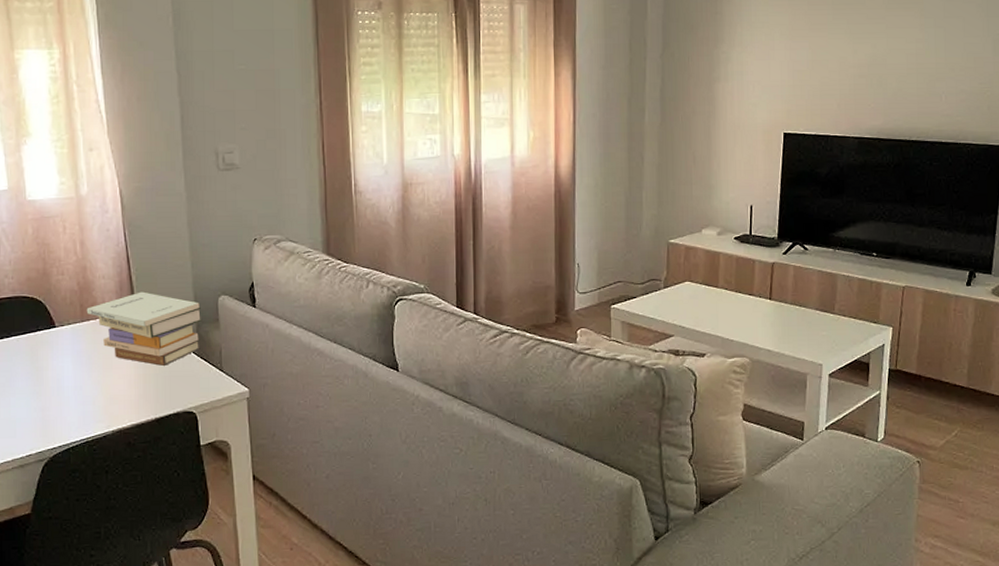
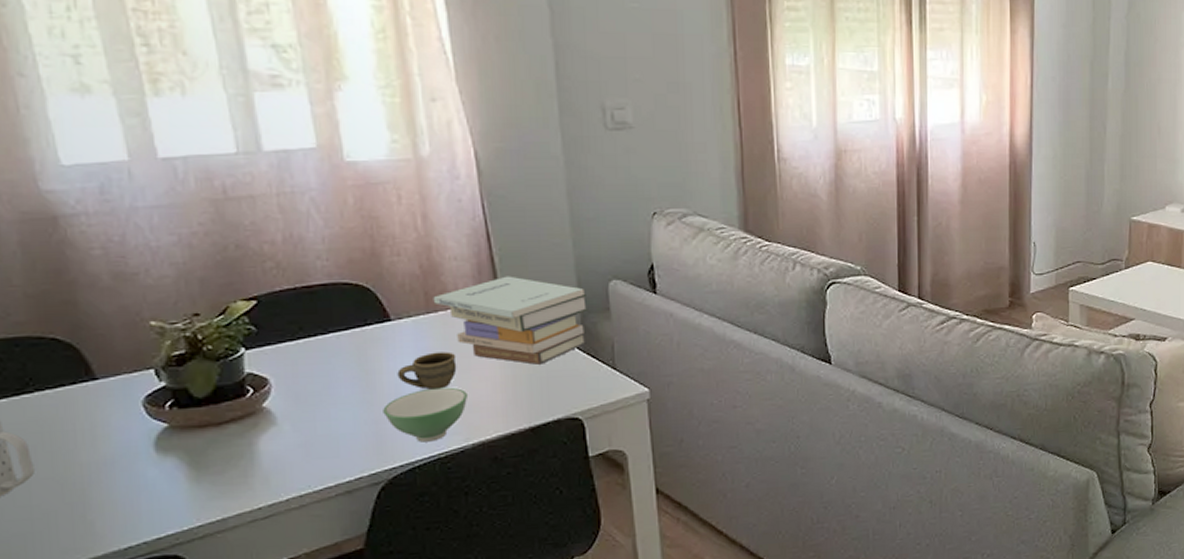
bowl: none [48,382,111,428] -> present [383,387,469,442]
cup: none [59,353,102,384] -> present [397,351,457,390]

